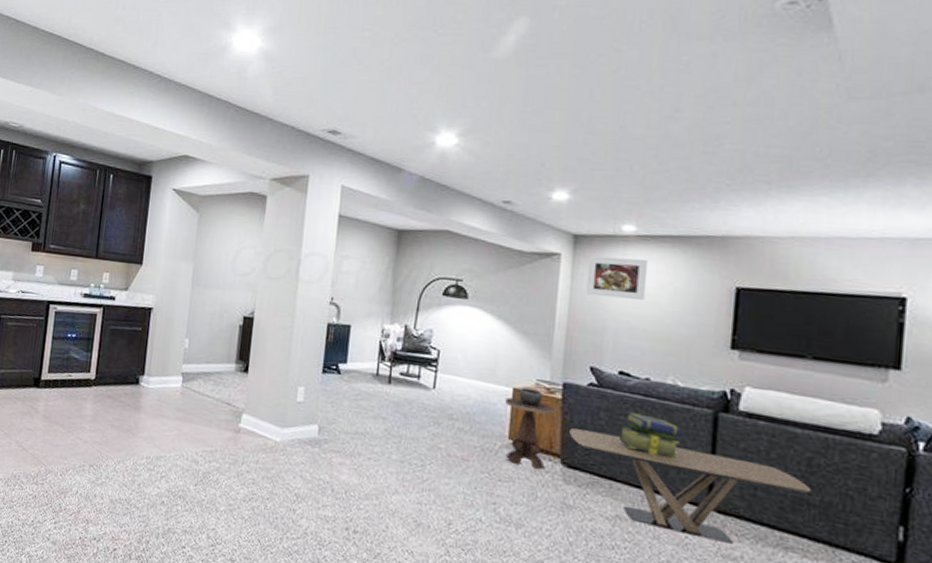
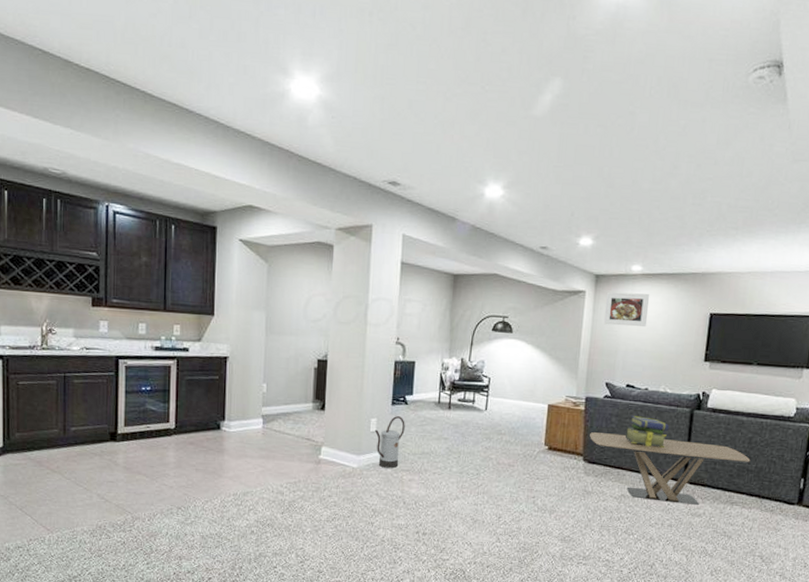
watering can: none [301,386,337,448] -> present [374,416,405,469]
side table: present [505,387,555,470] -> none [542,403,580,467]

